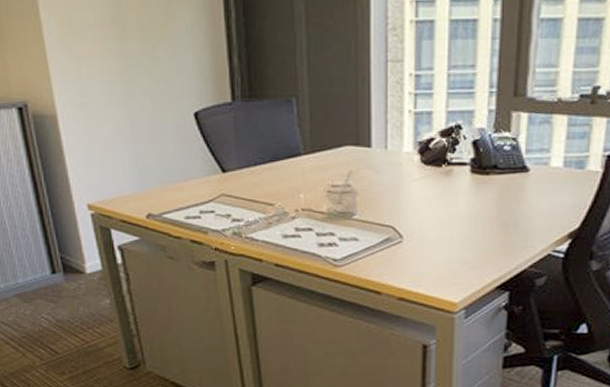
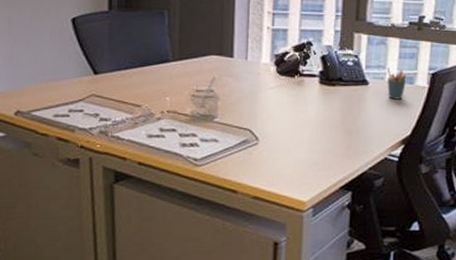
pen holder: none [552,150,576,188] -> present [387,67,407,100]

